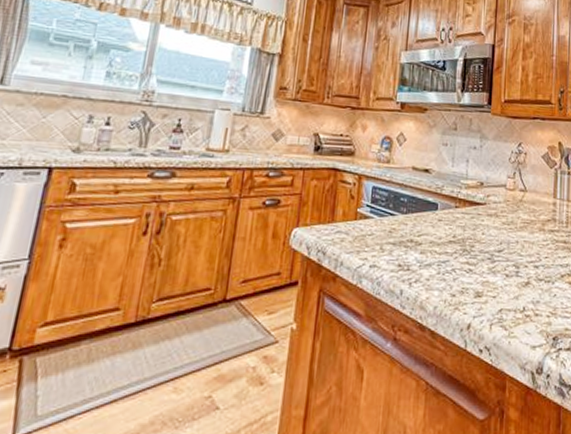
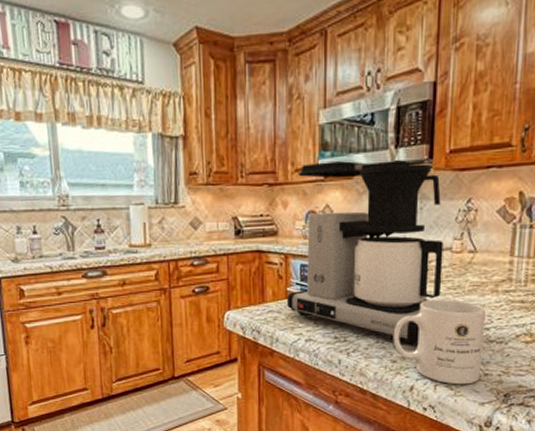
coffee maker: none [356,94,499,279] -> present [287,159,444,346]
mug: none [453,232,535,325] -> present [393,299,485,385]

